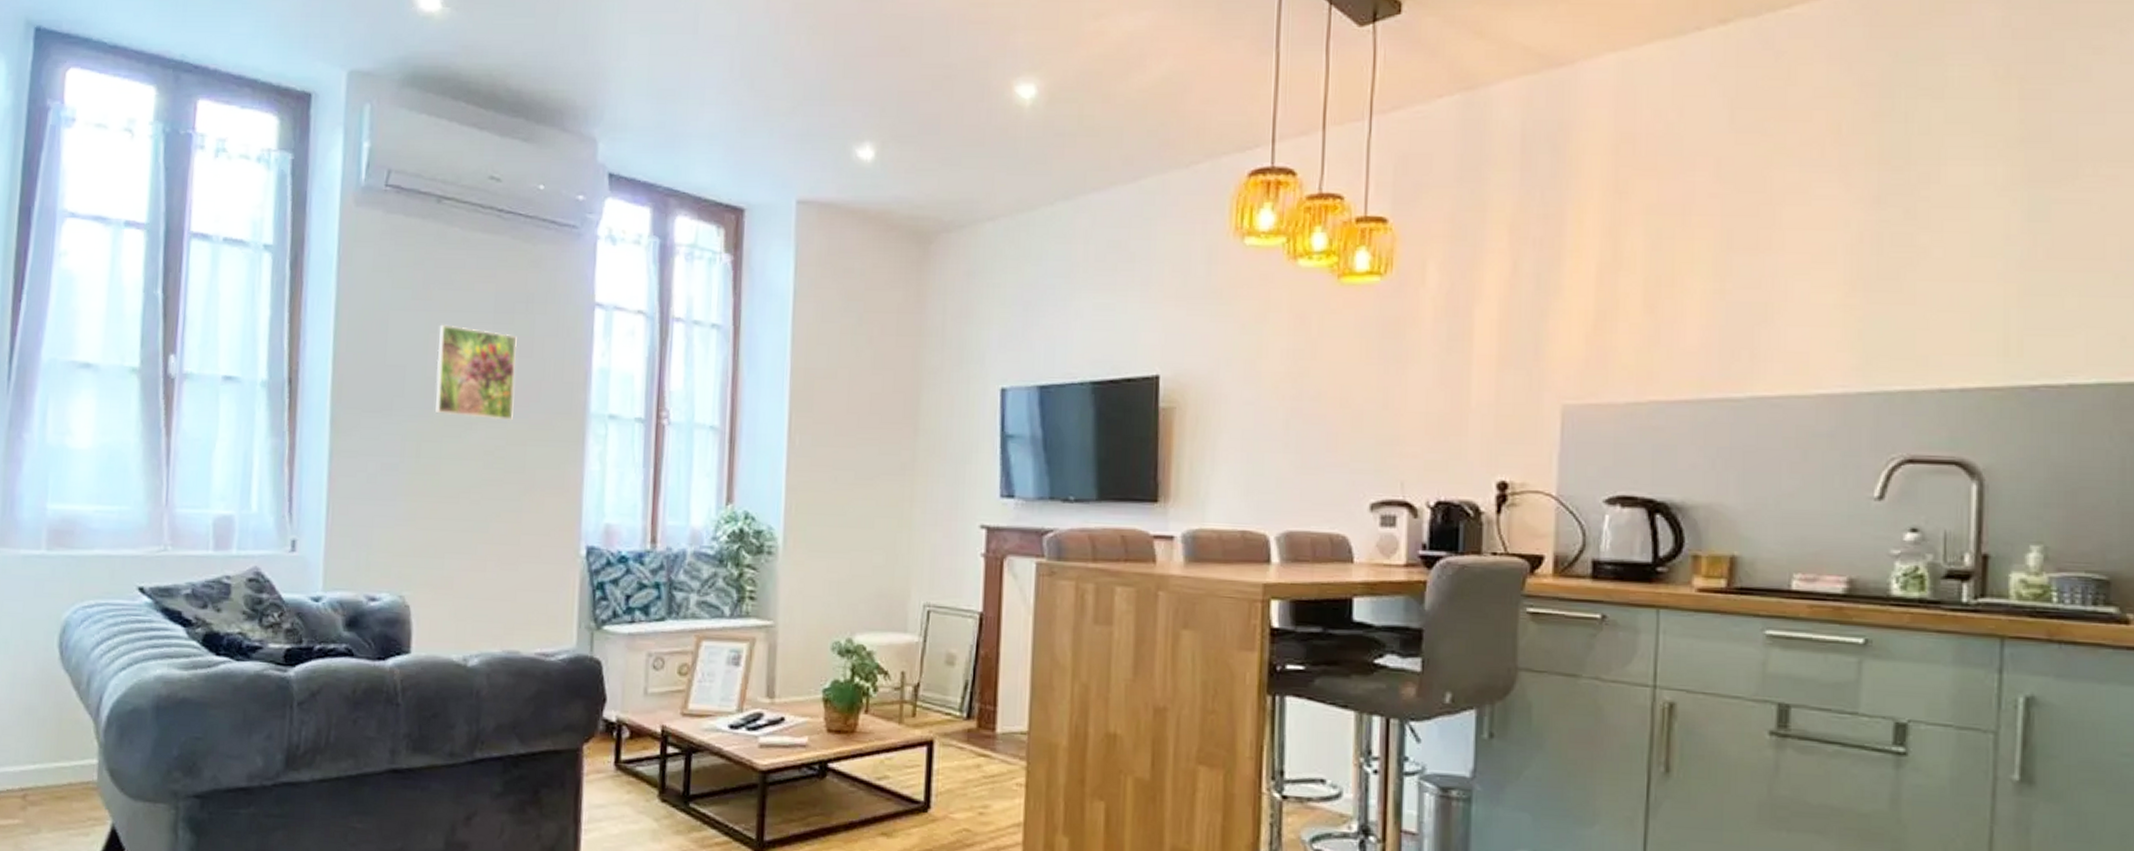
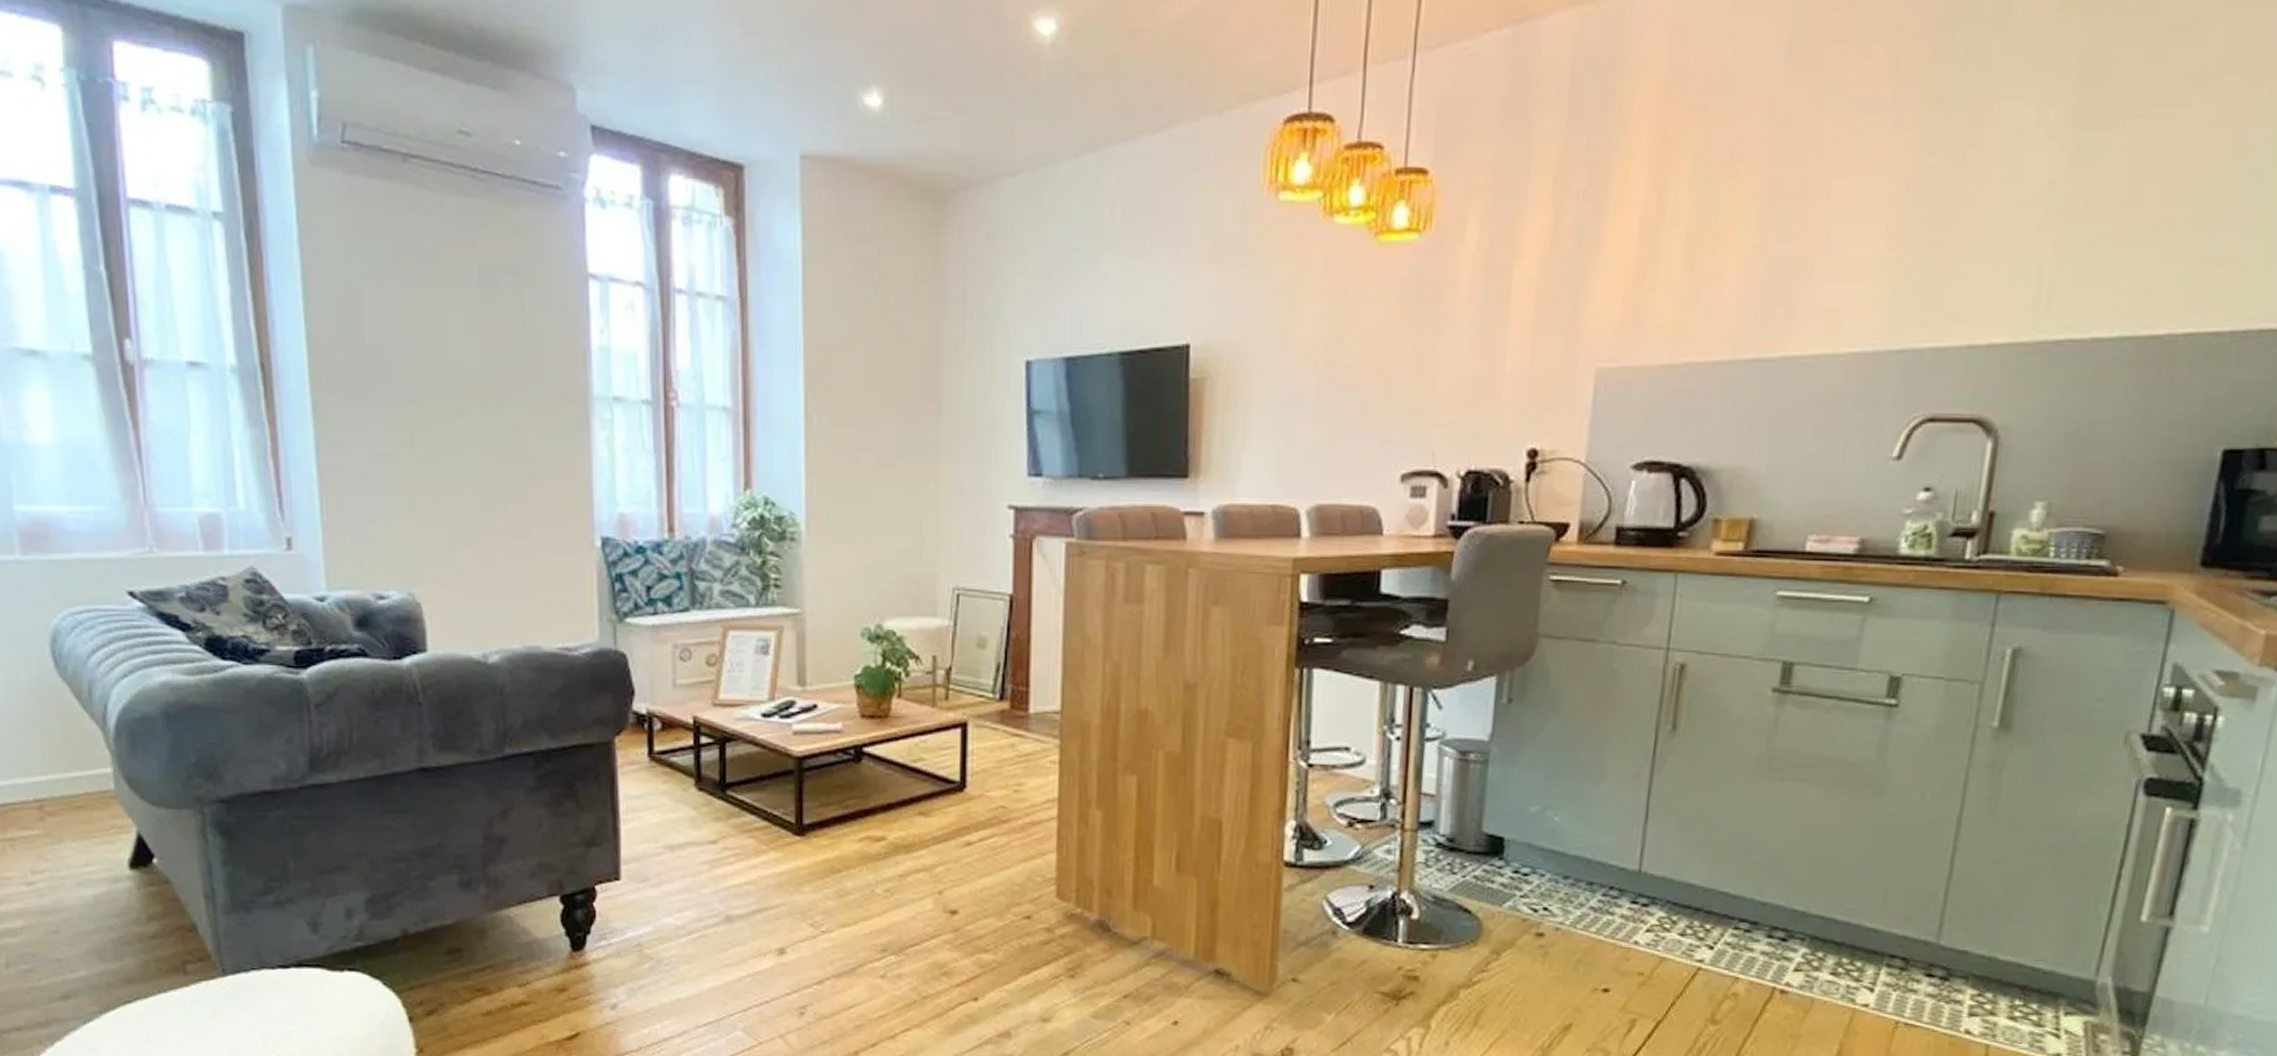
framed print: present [435,324,518,421] -> none [420,300,510,406]

